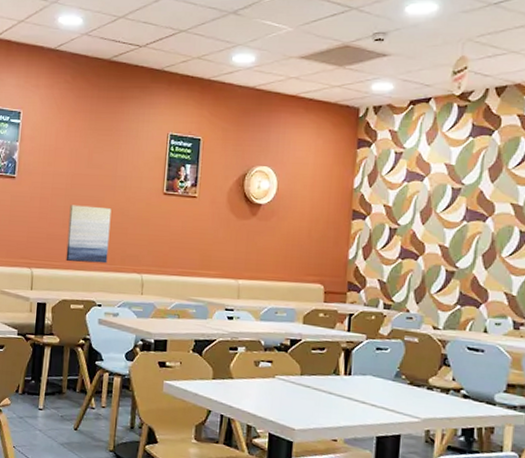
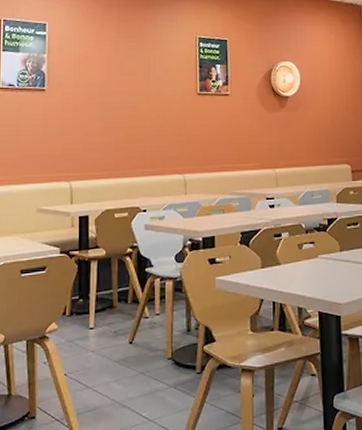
wall art: present [66,205,112,264] -> none [105,112,149,171]

